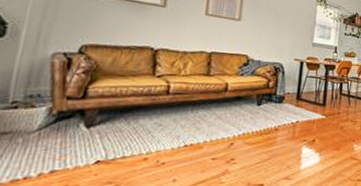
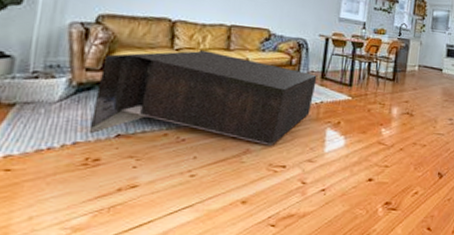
coffee table: none [66,76,293,165] -> present [88,50,317,146]

